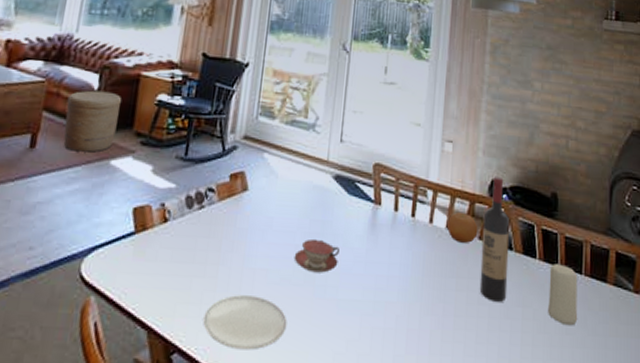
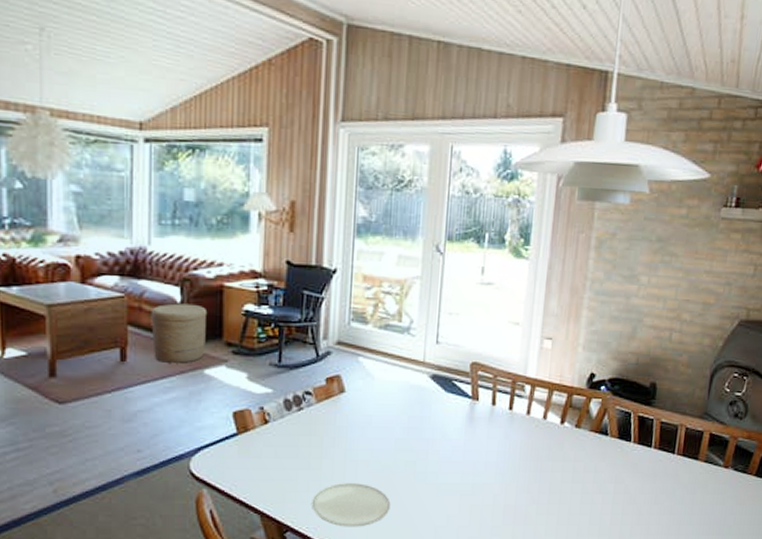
teacup: present [293,238,339,273] -> none [394,432,438,462]
fruit: present [446,213,478,243] -> none [543,404,575,431]
wine bottle: present [479,176,510,302] -> none [574,369,608,480]
candle: present [548,264,578,326] -> none [639,446,670,497]

